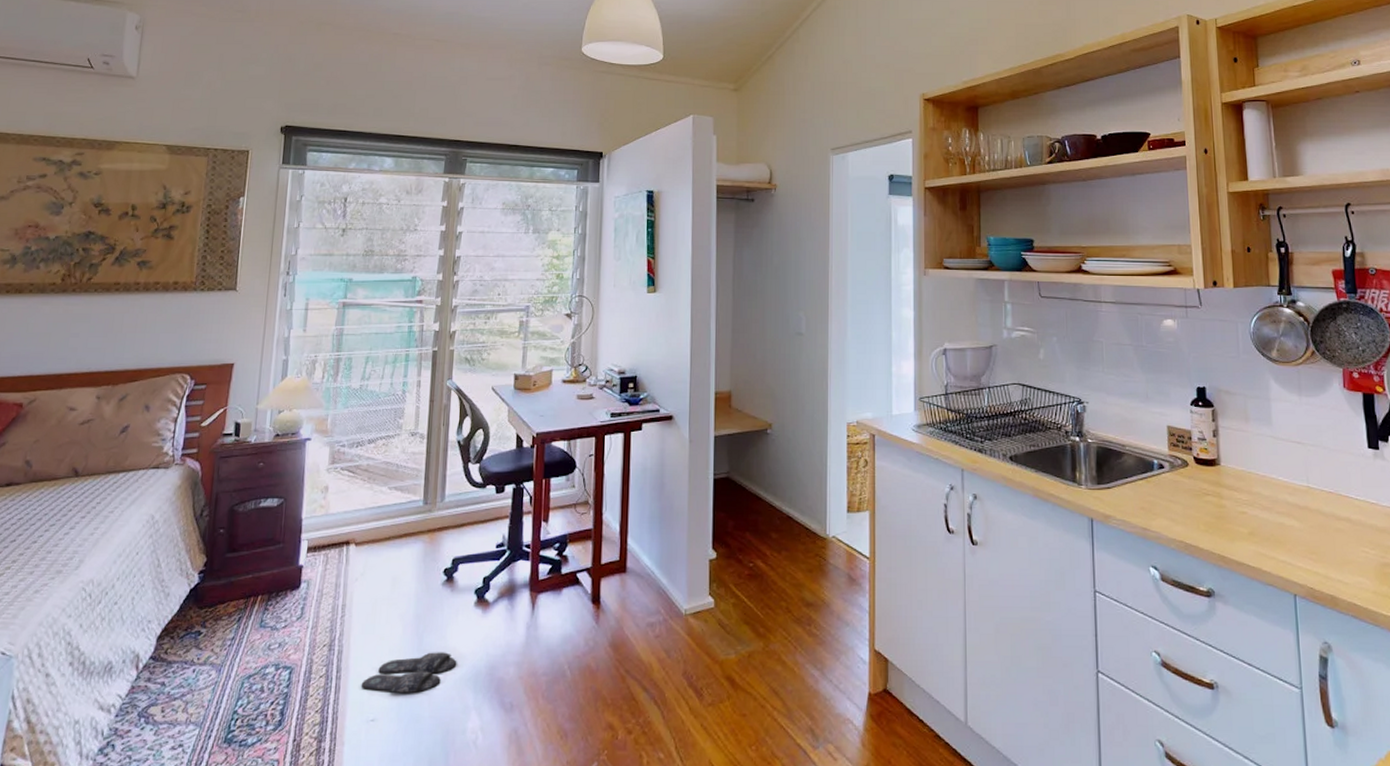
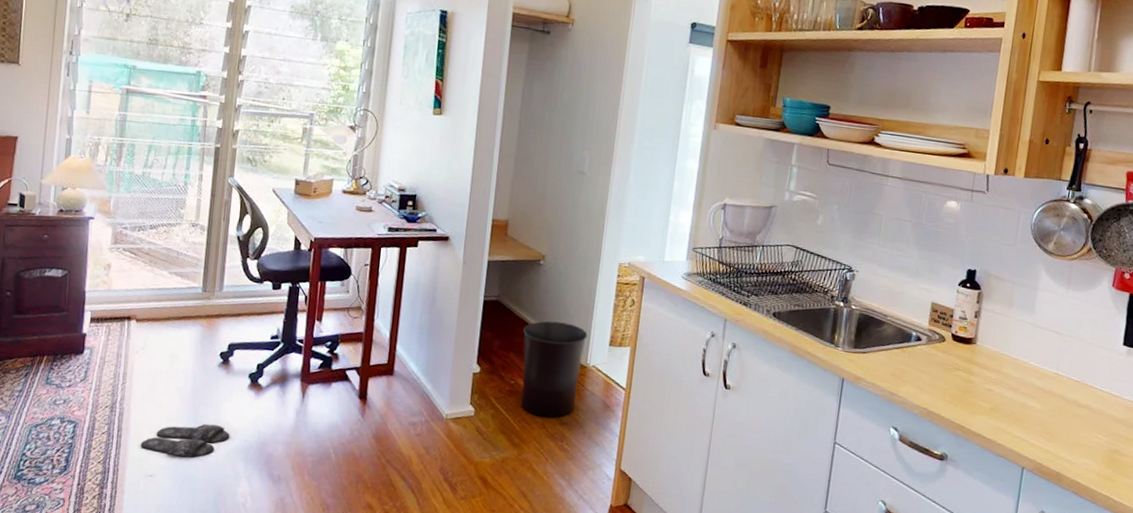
waste bin: none [757,493,824,600] -> present [521,321,588,418]

